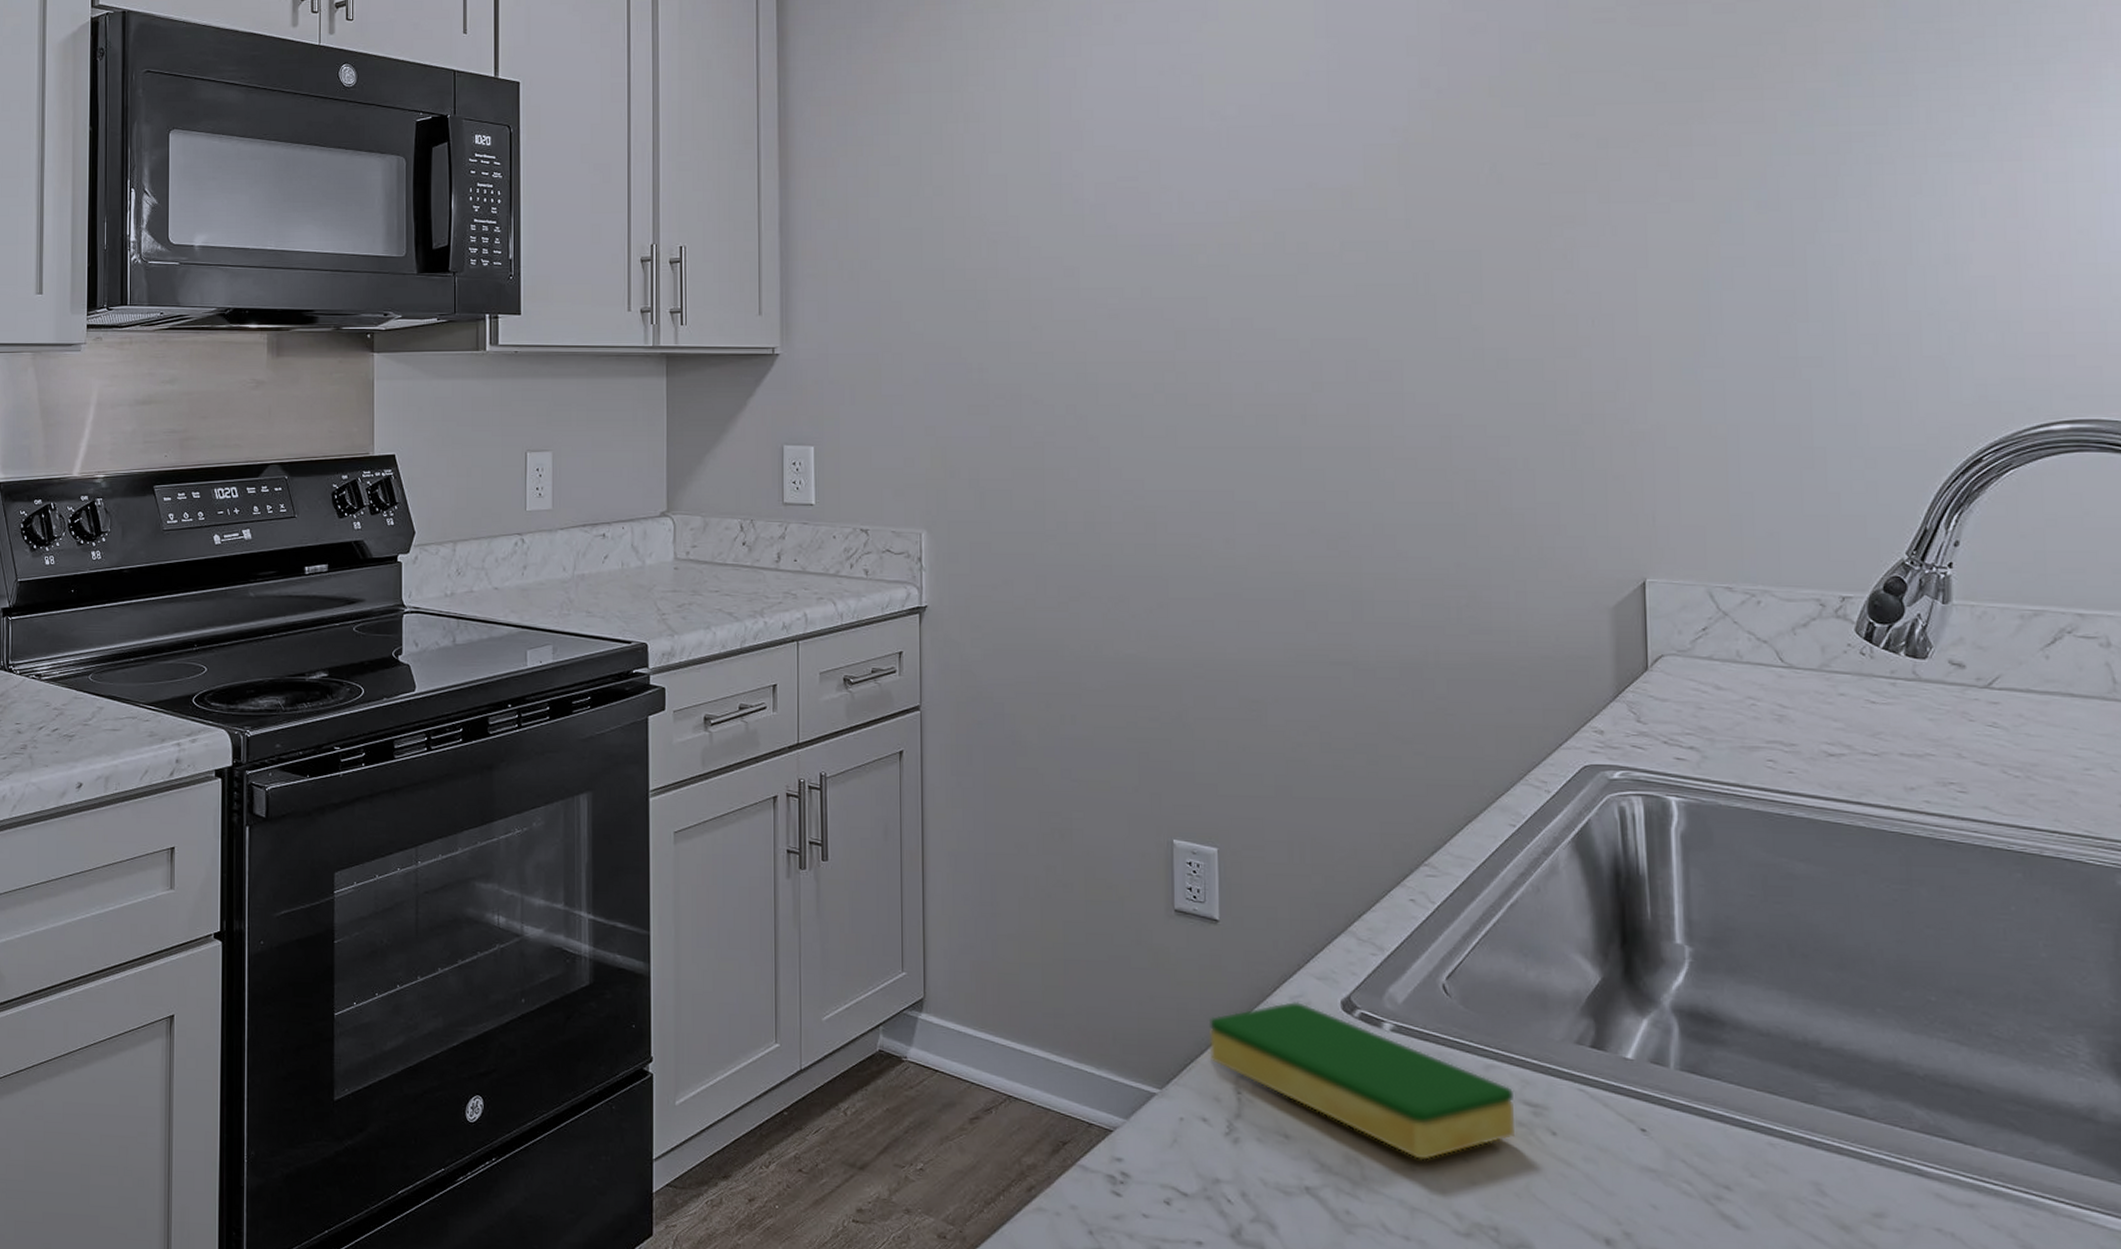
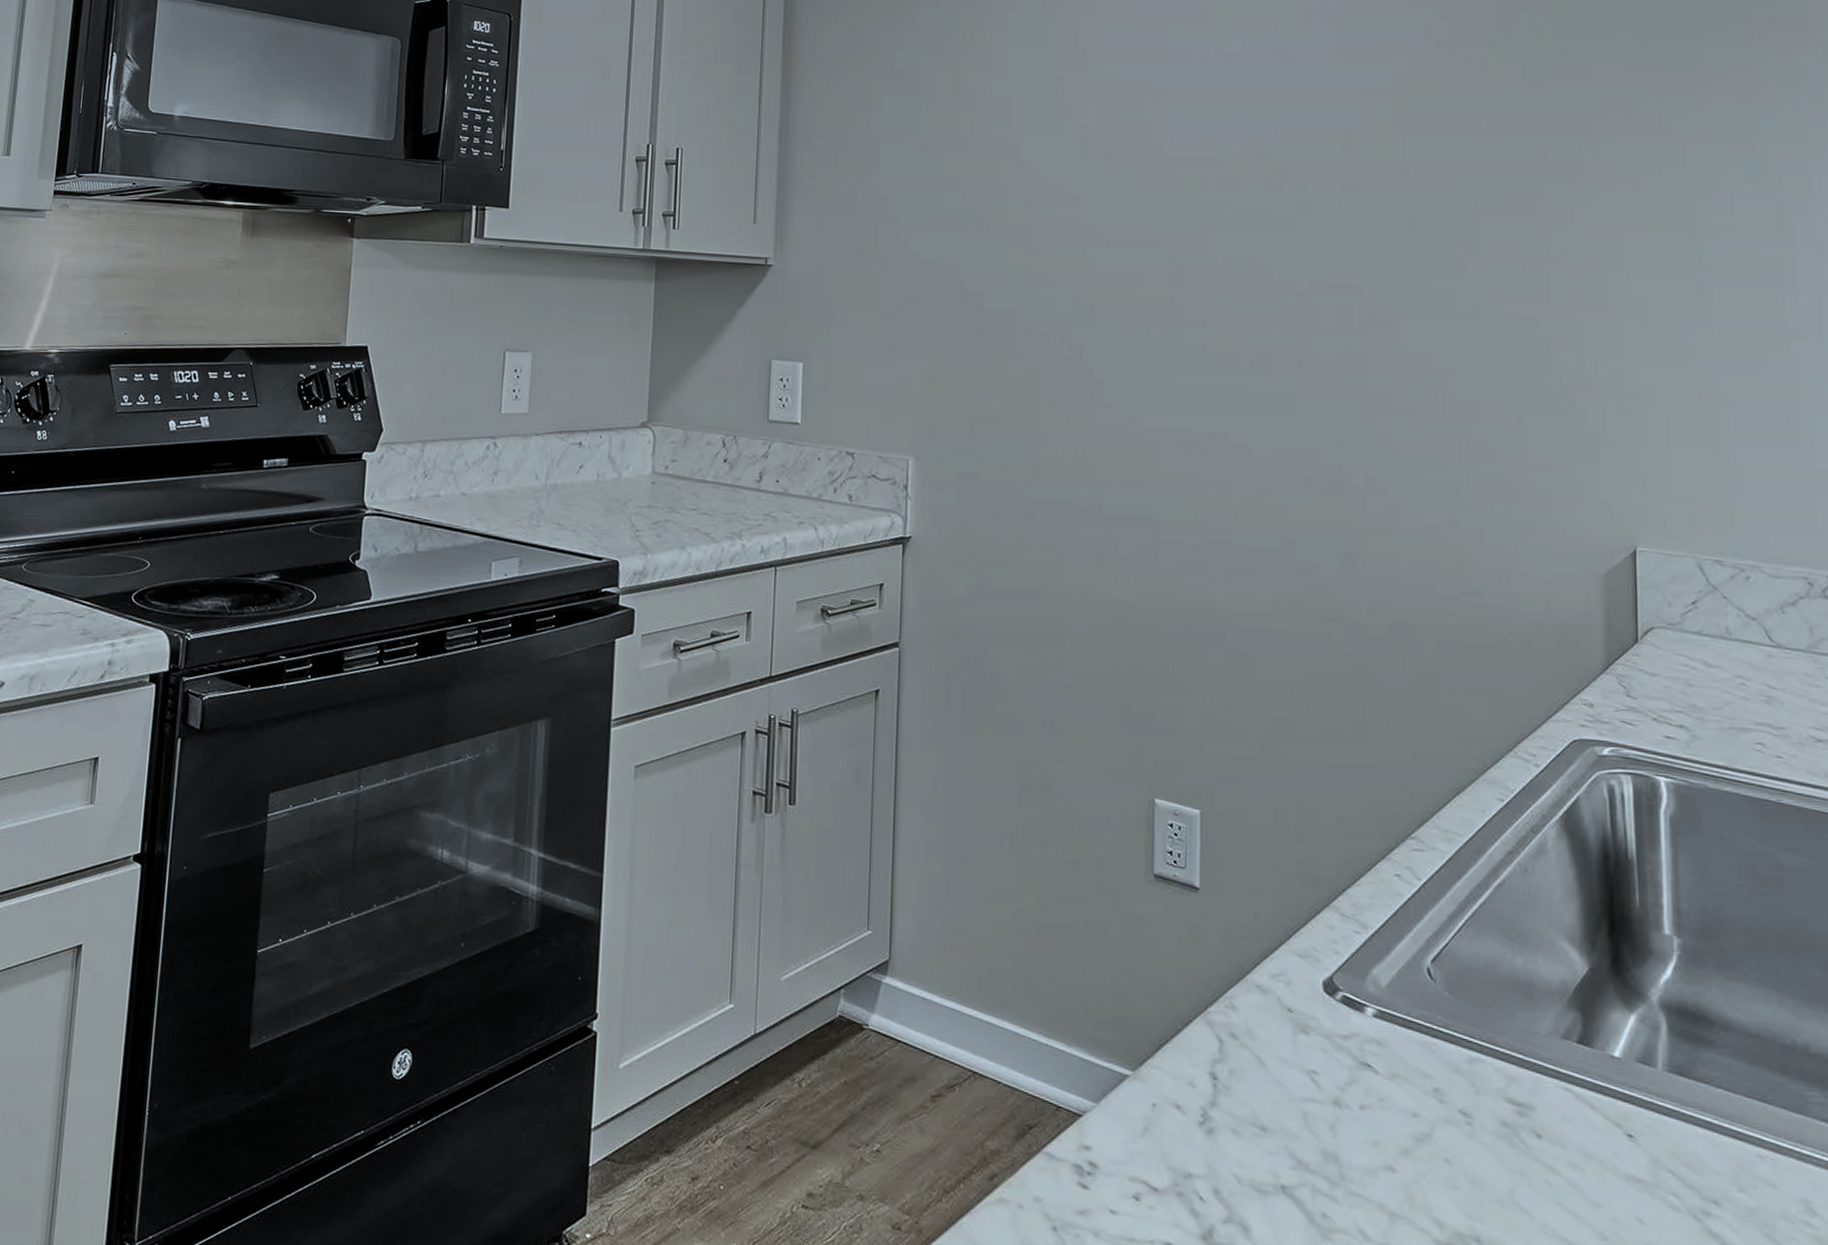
dish sponge: present [1210,1001,1515,1160] -> none [1186,979,1499,1160]

